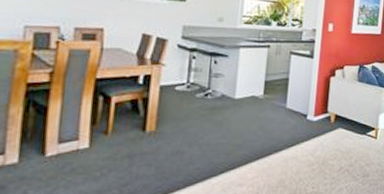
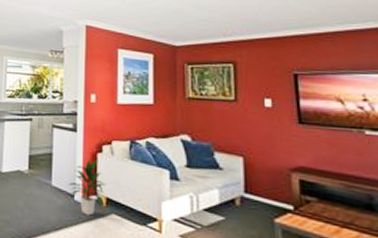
indoor plant: none [302,82,337,131] -> present [68,159,107,216]

